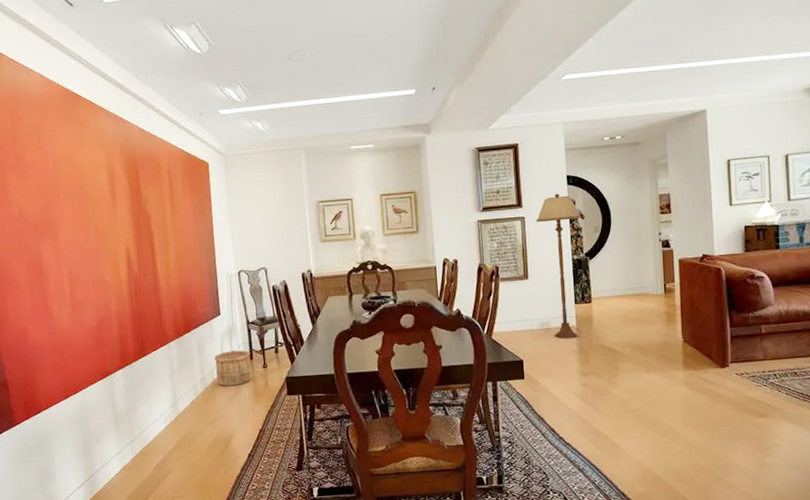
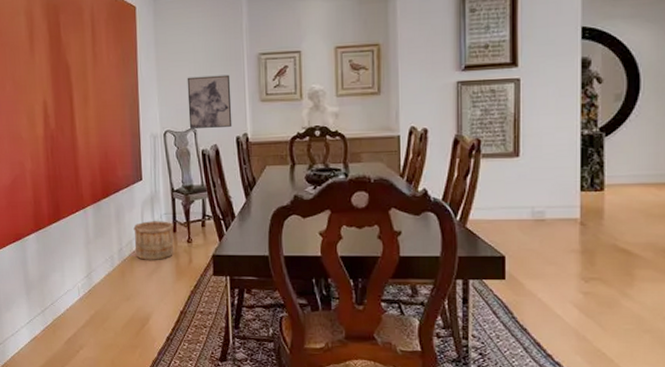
wall art: none [256,220,298,268] -> present [187,74,233,128]
floor lamp: present [536,193,582,339] -> none [535,50,599,234]

